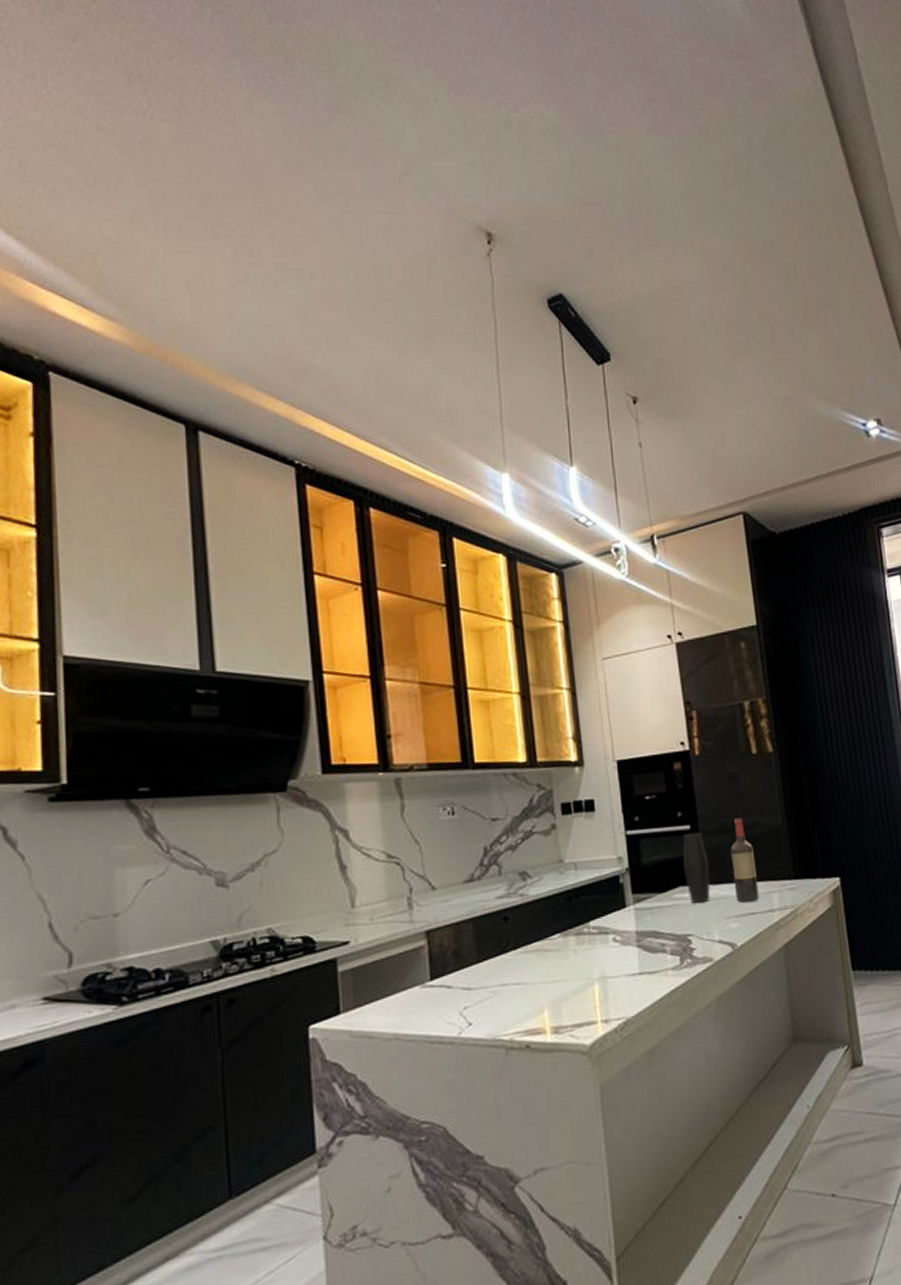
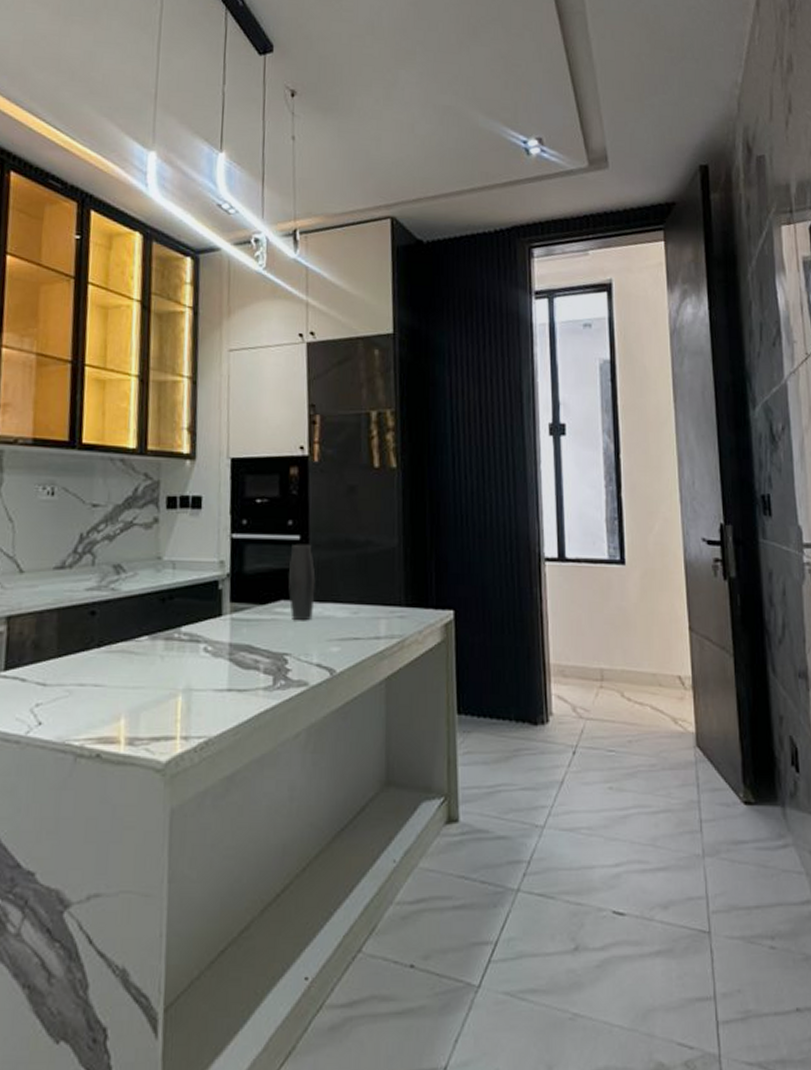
wine bottle: present [730,818,760,904] -> none [339,534,366,627]

